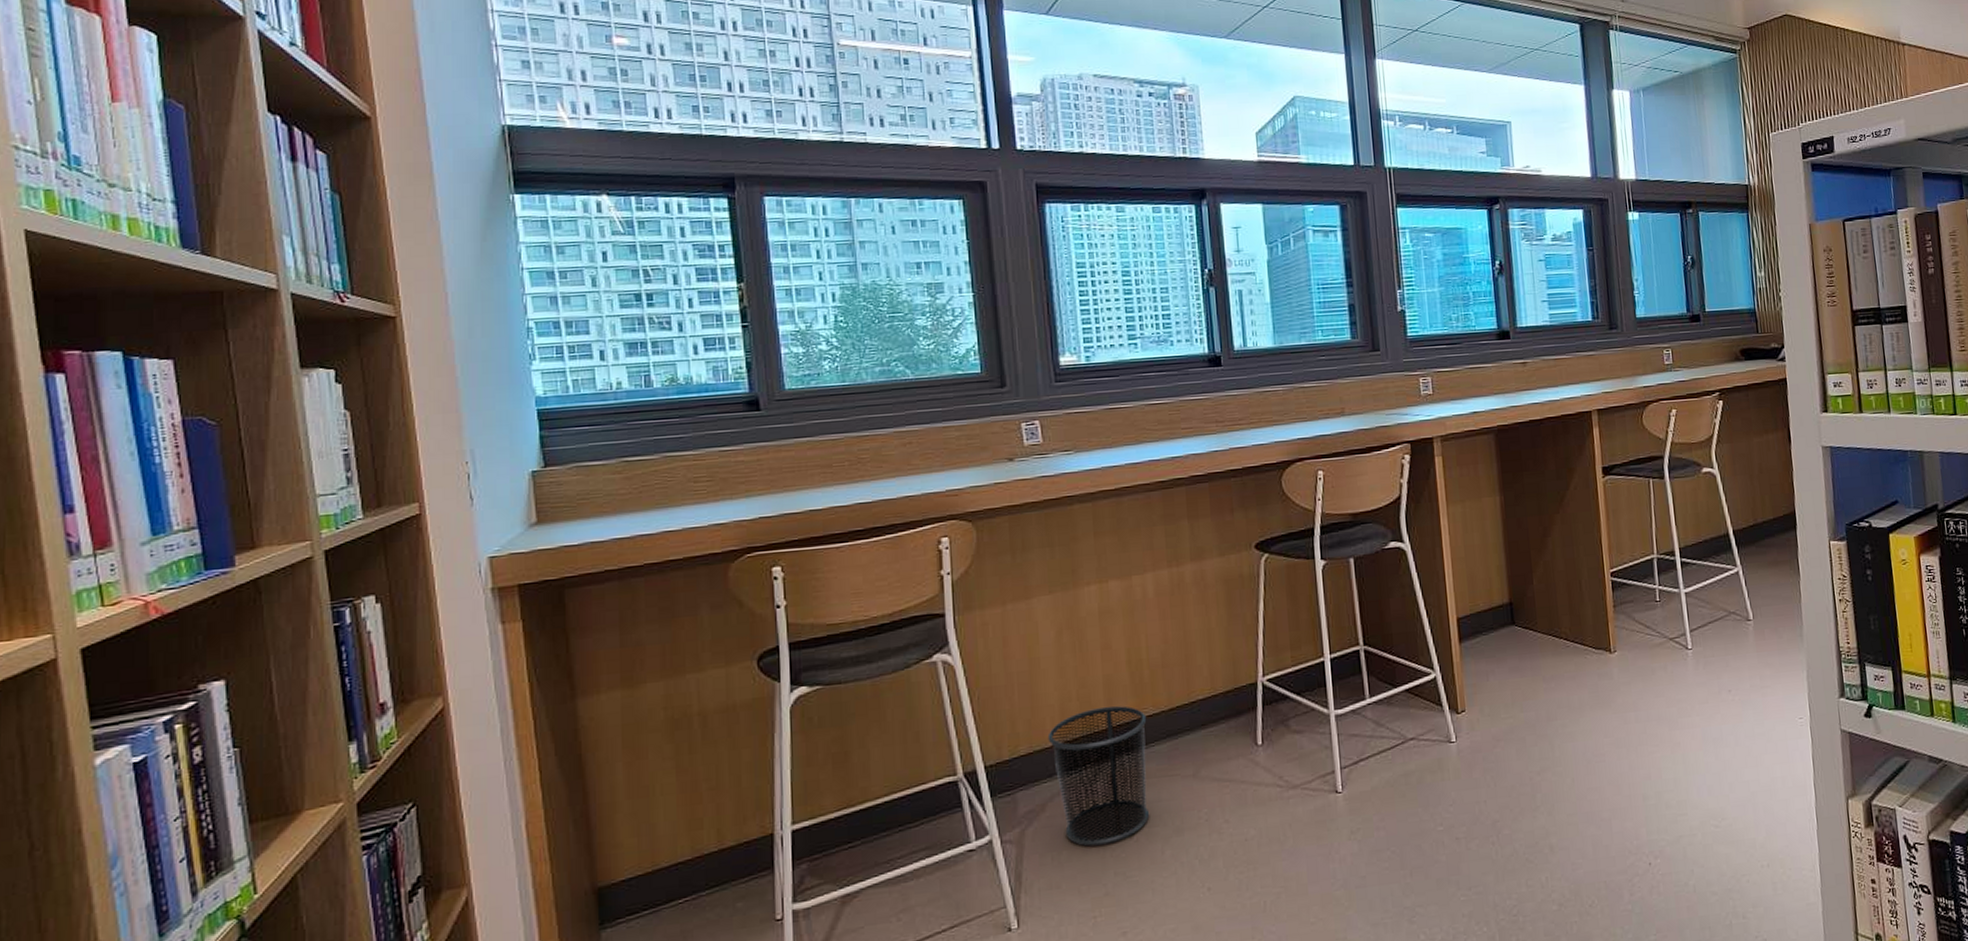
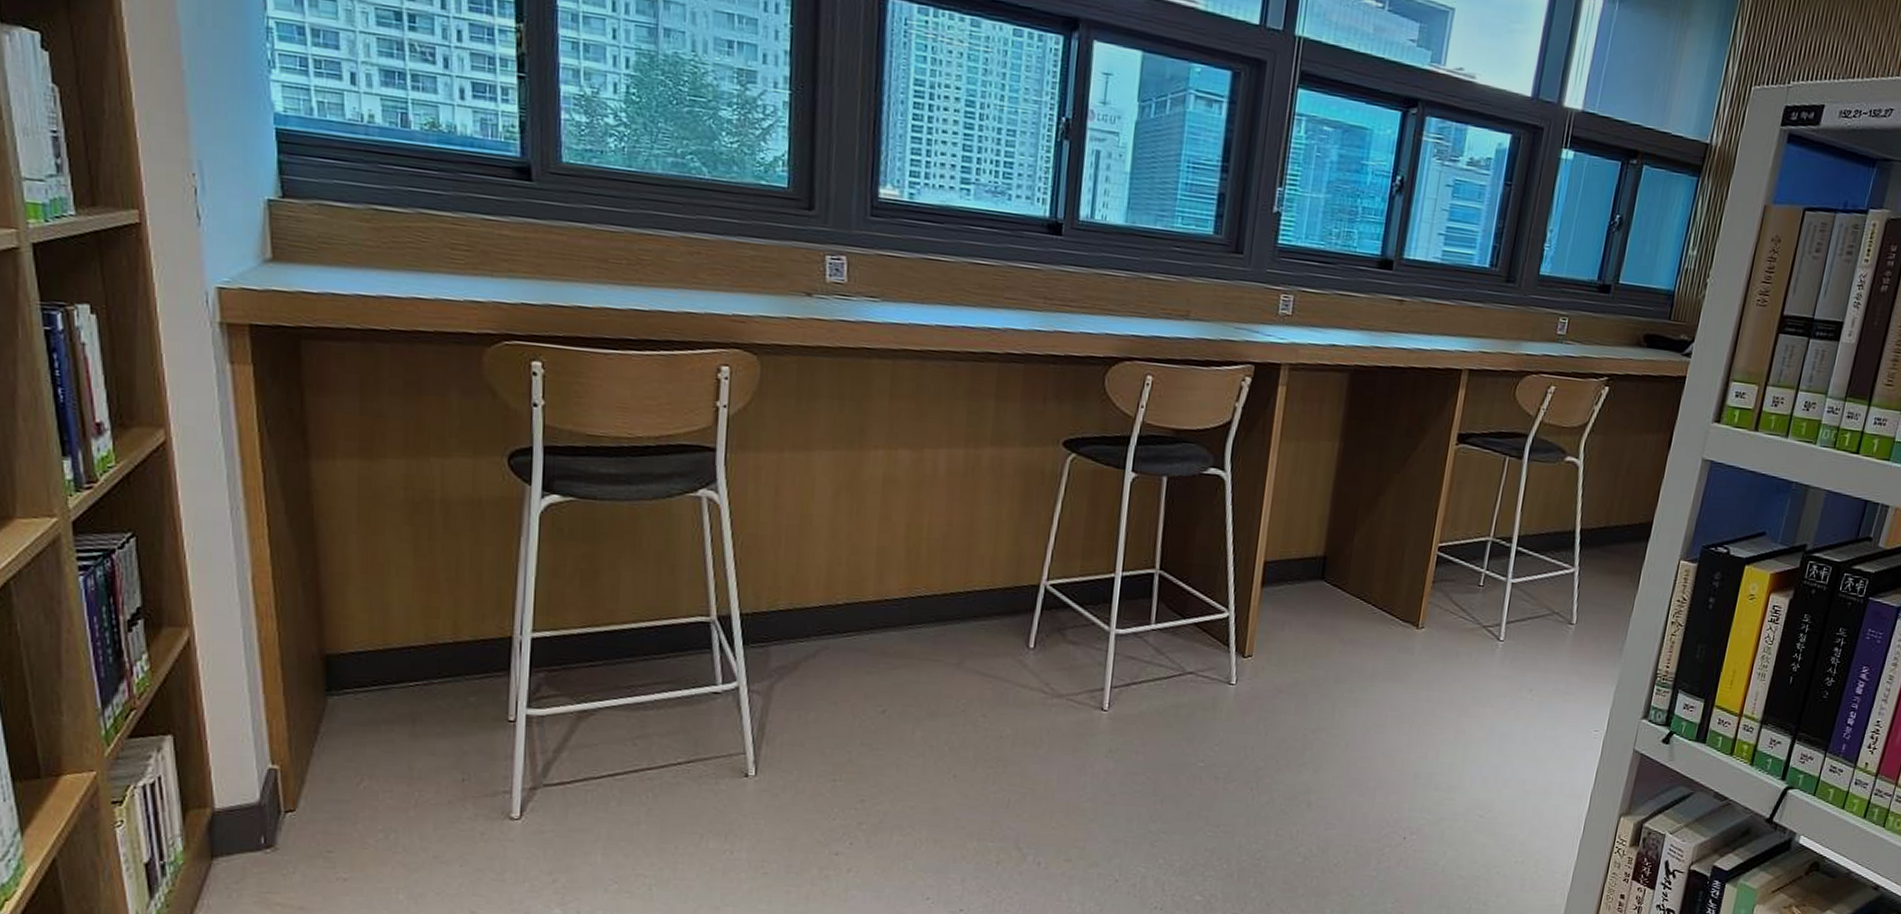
waste bin: present [1047,706,1150,847] -> none [810,578,918,714]

